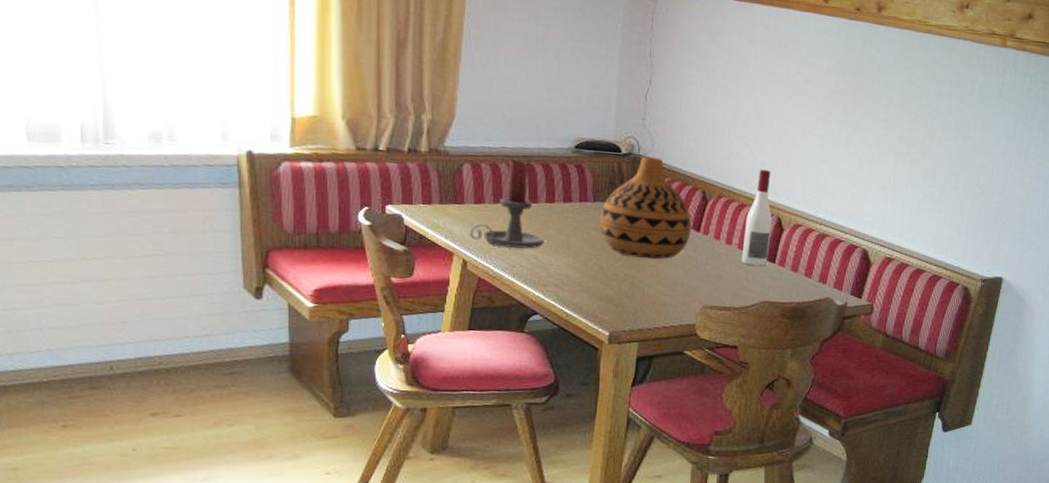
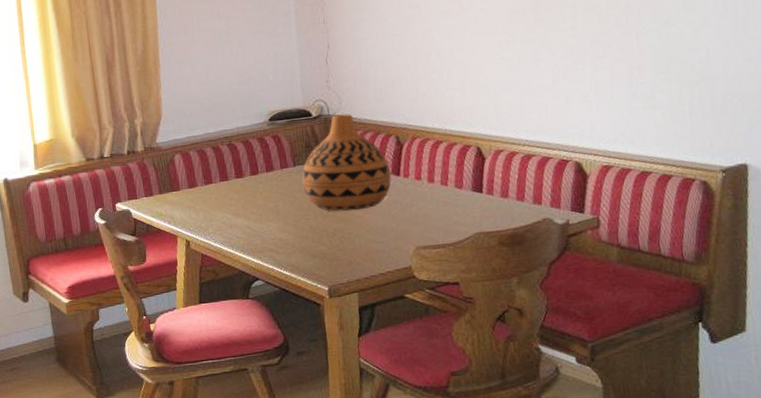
candle holder: present [469,159,545,250] -> none [187,142,256,223]
wine bottle: present [741,169,772,267] -> none [444,103,474,200]

